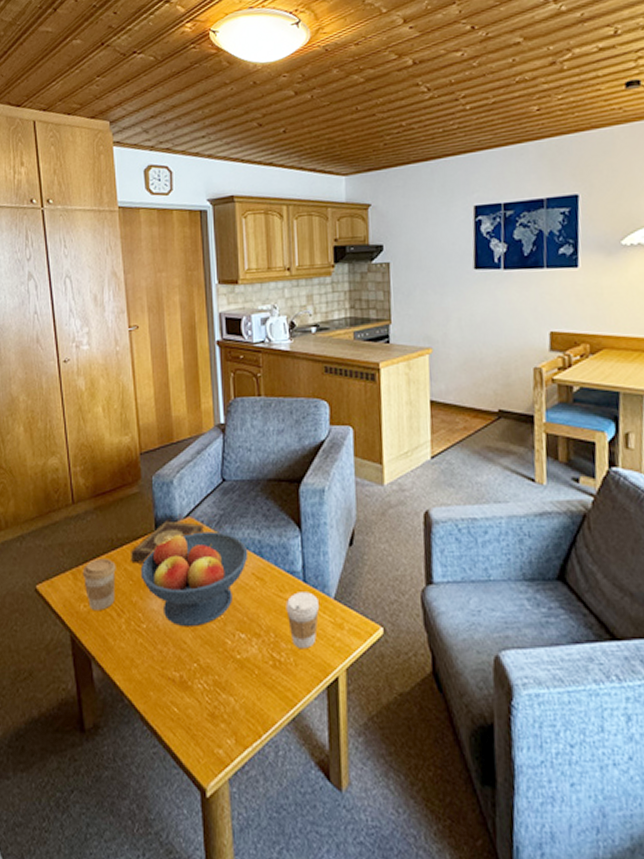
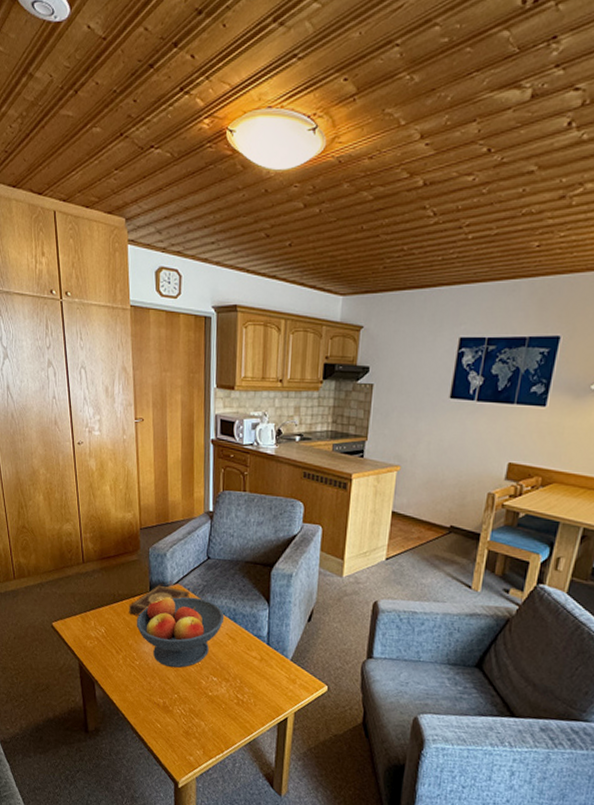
coffee cup: present [82,559,116,610] -> none [89,608,117,647]
coffee cup: present [285,592,320,648] -> none [251,652,279,694]

